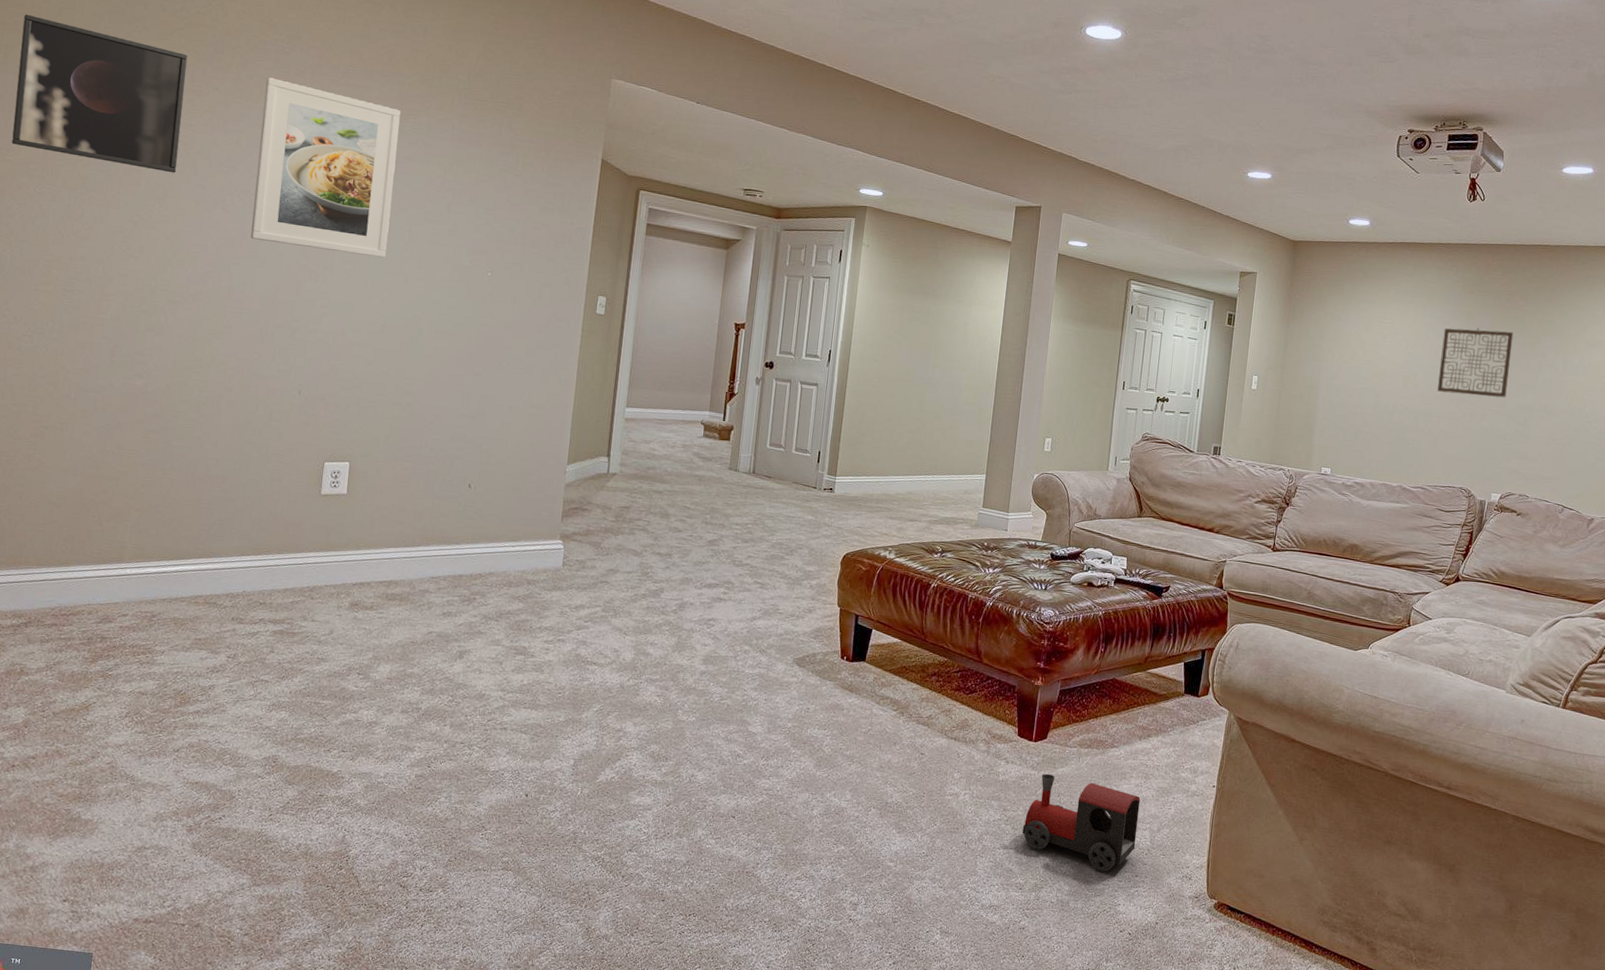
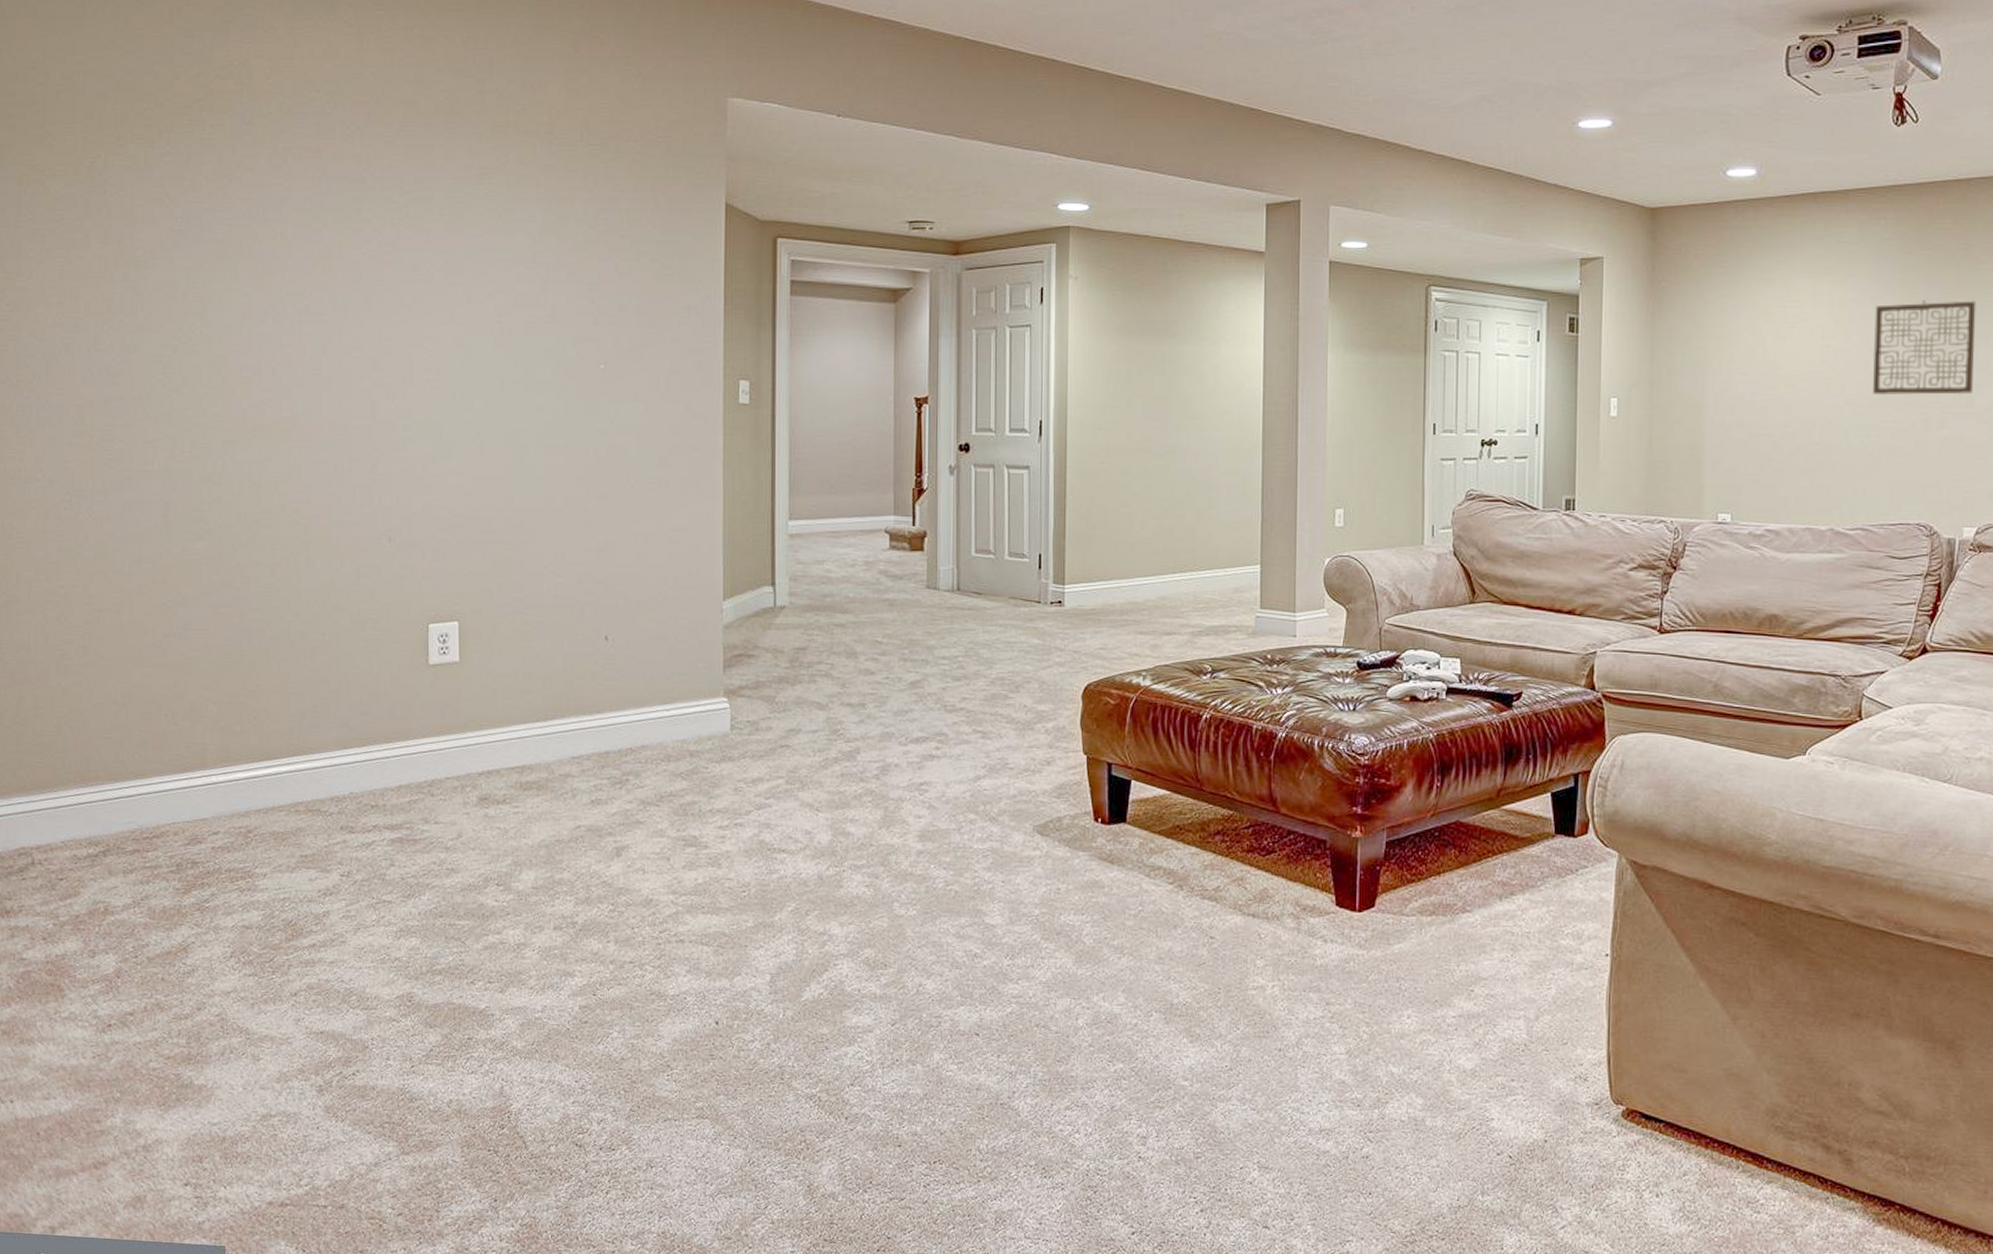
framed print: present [11,14,188,173] -> none [18,104,215,281]
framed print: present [250,77,401,258] -> none [307,148,474,360]
toy train: present [1022,773,1141,872] -> none [1354,952,1508,1078]

